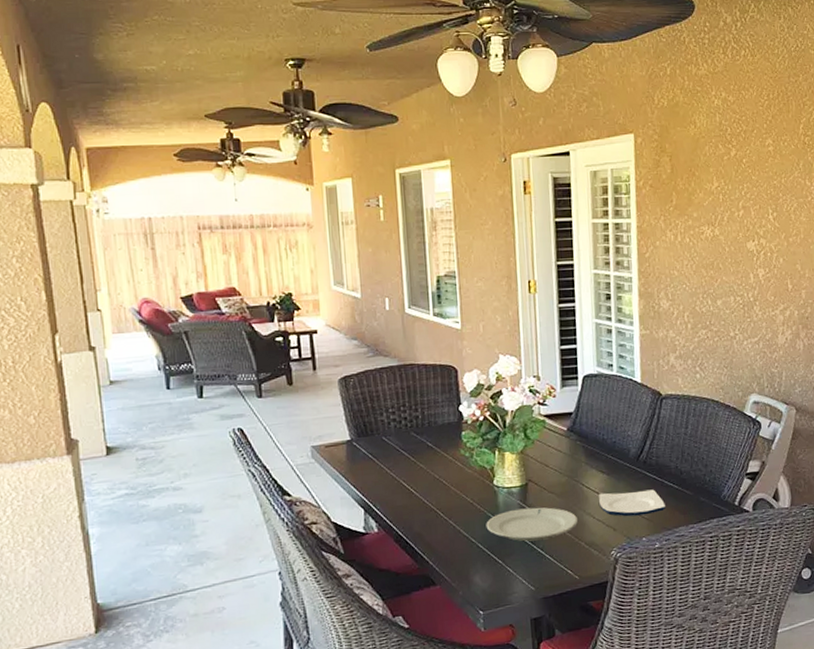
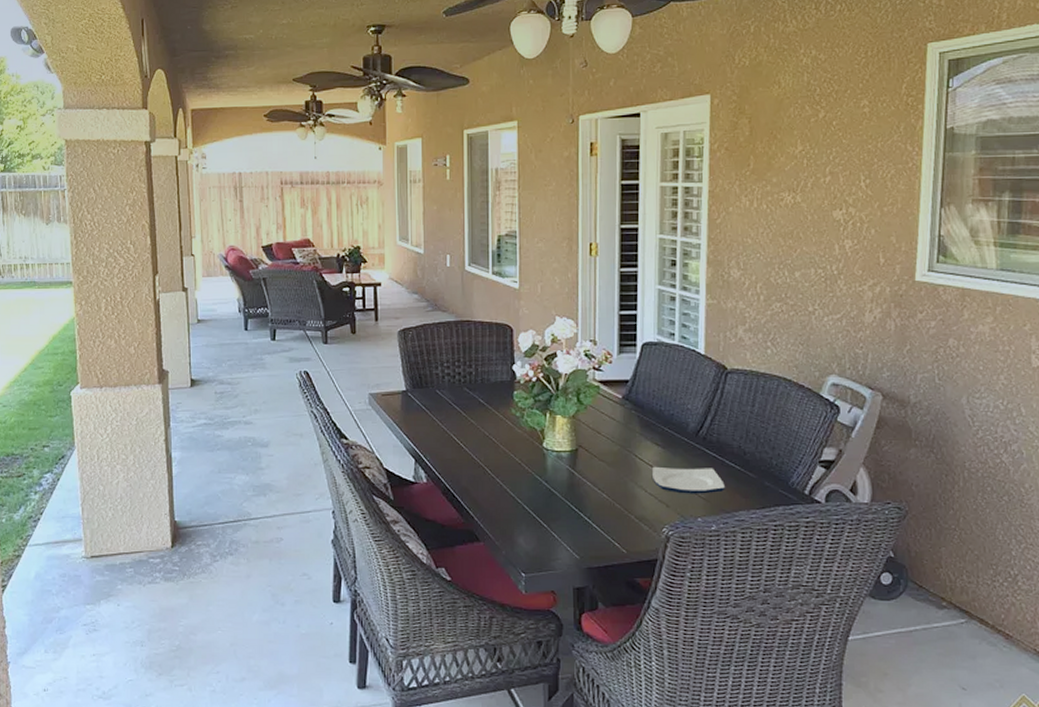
plate: present [486,507,579,542] -> none [533,474,629,508]

